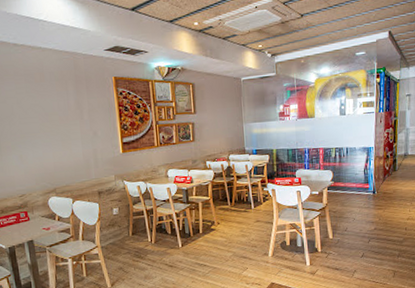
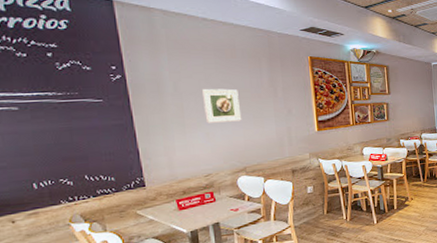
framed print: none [14,112,51,146] -> present [201,88,242,123]

